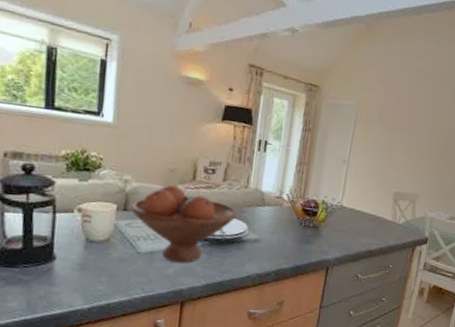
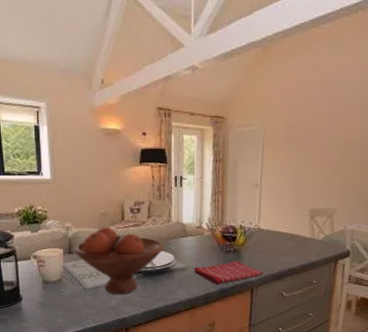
dish towel: none [267,236,341,261] -> present [194,260,263,285]

